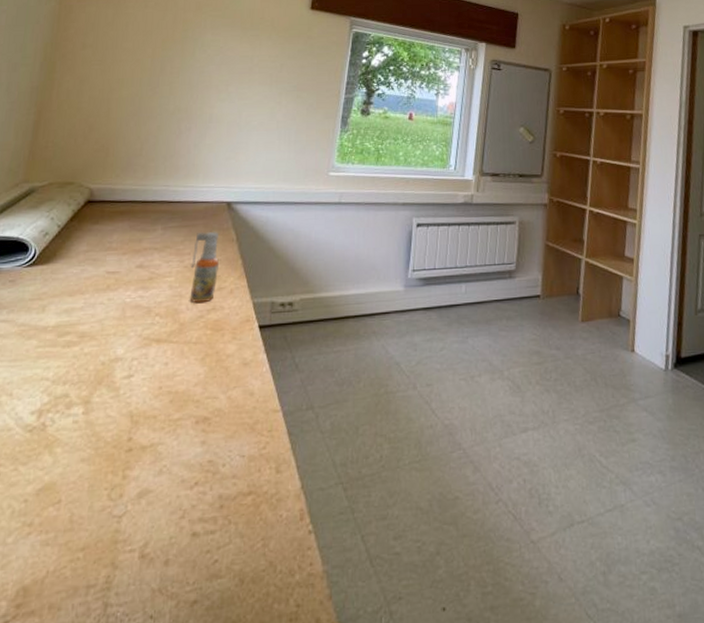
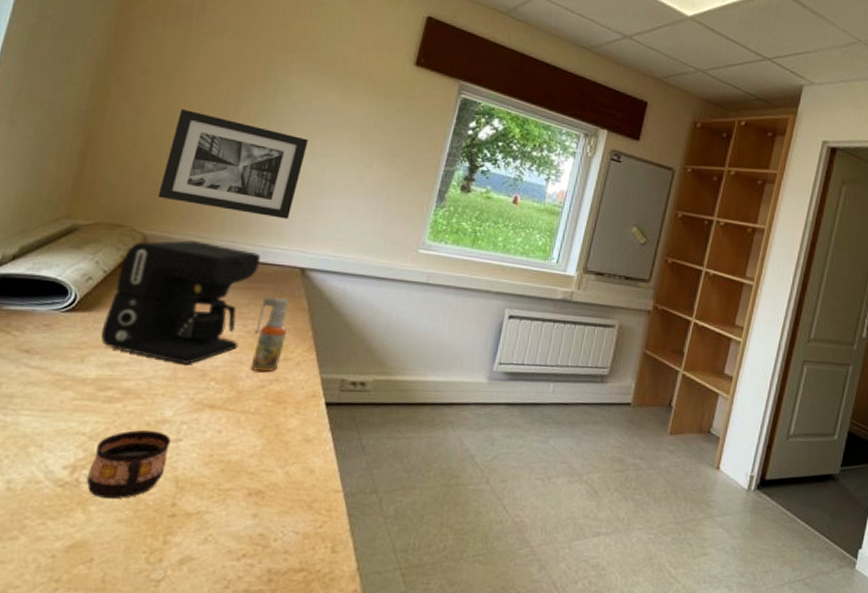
cup: none [51,369,124,440] -> present [86,430,171,500]
coffee maker: none [58,189,191,303] -> present [100,240,260,364]
wall art: none [100,74,225,160] -> present [158,108,309,219]

